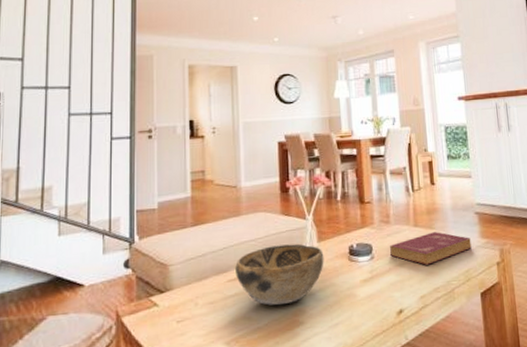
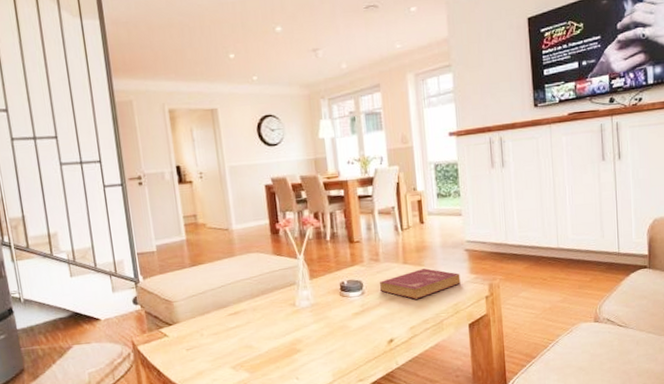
decorative bowl: present [235,243,324,306] -> none [234,281,317,336]

